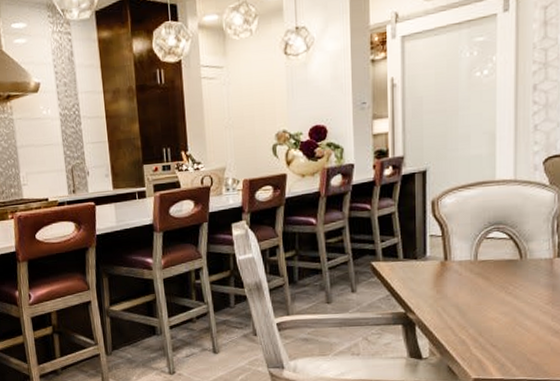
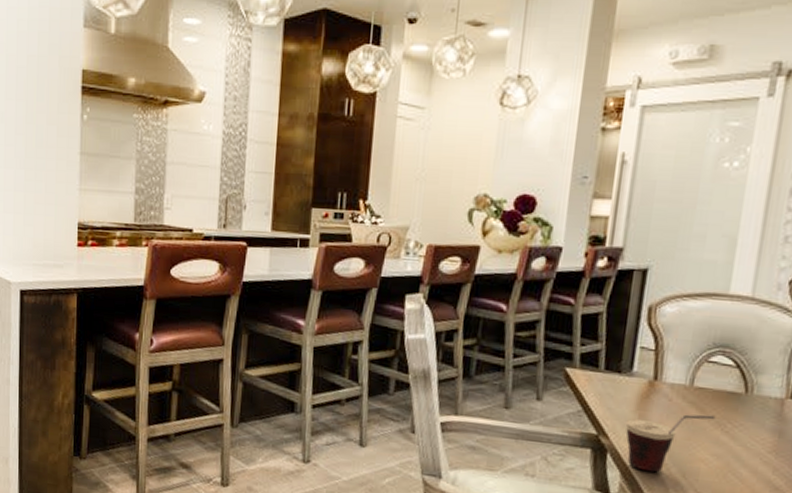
cup: none [427,281,499,336] -> present [625,414,716,473]

